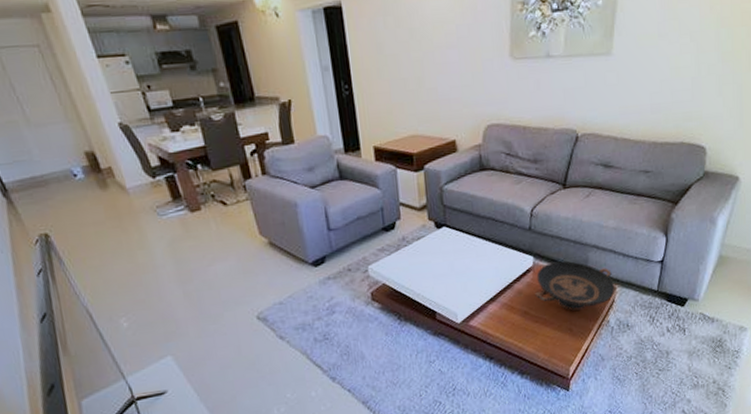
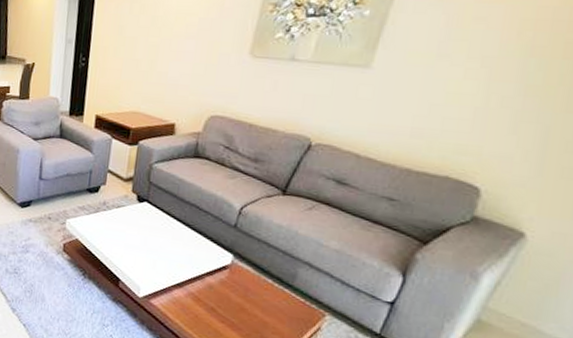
decorative bowl: present [535,261,615,311] -> none [227,266,325,328]

